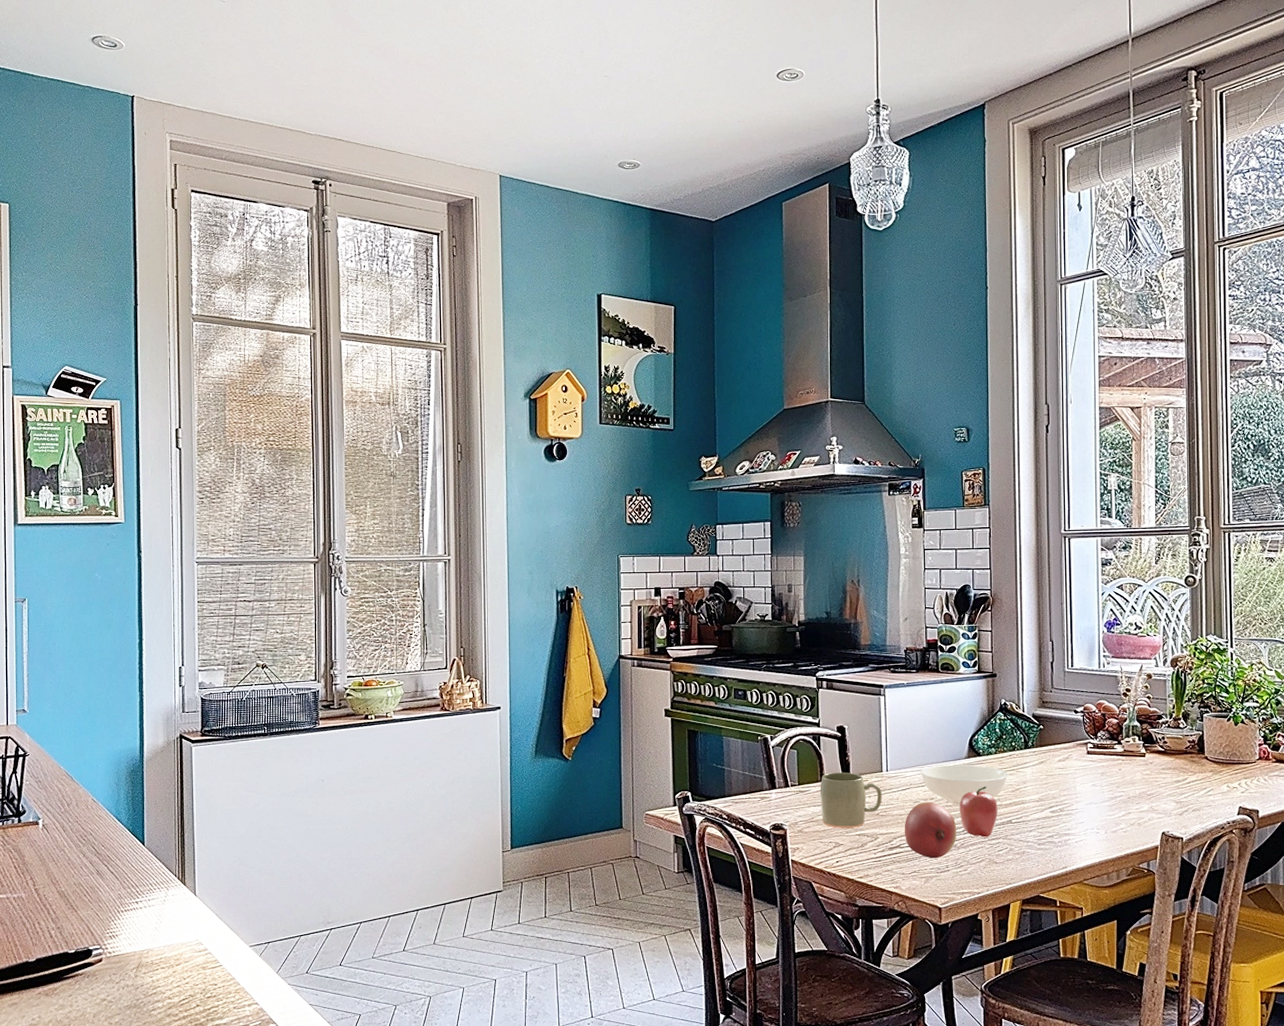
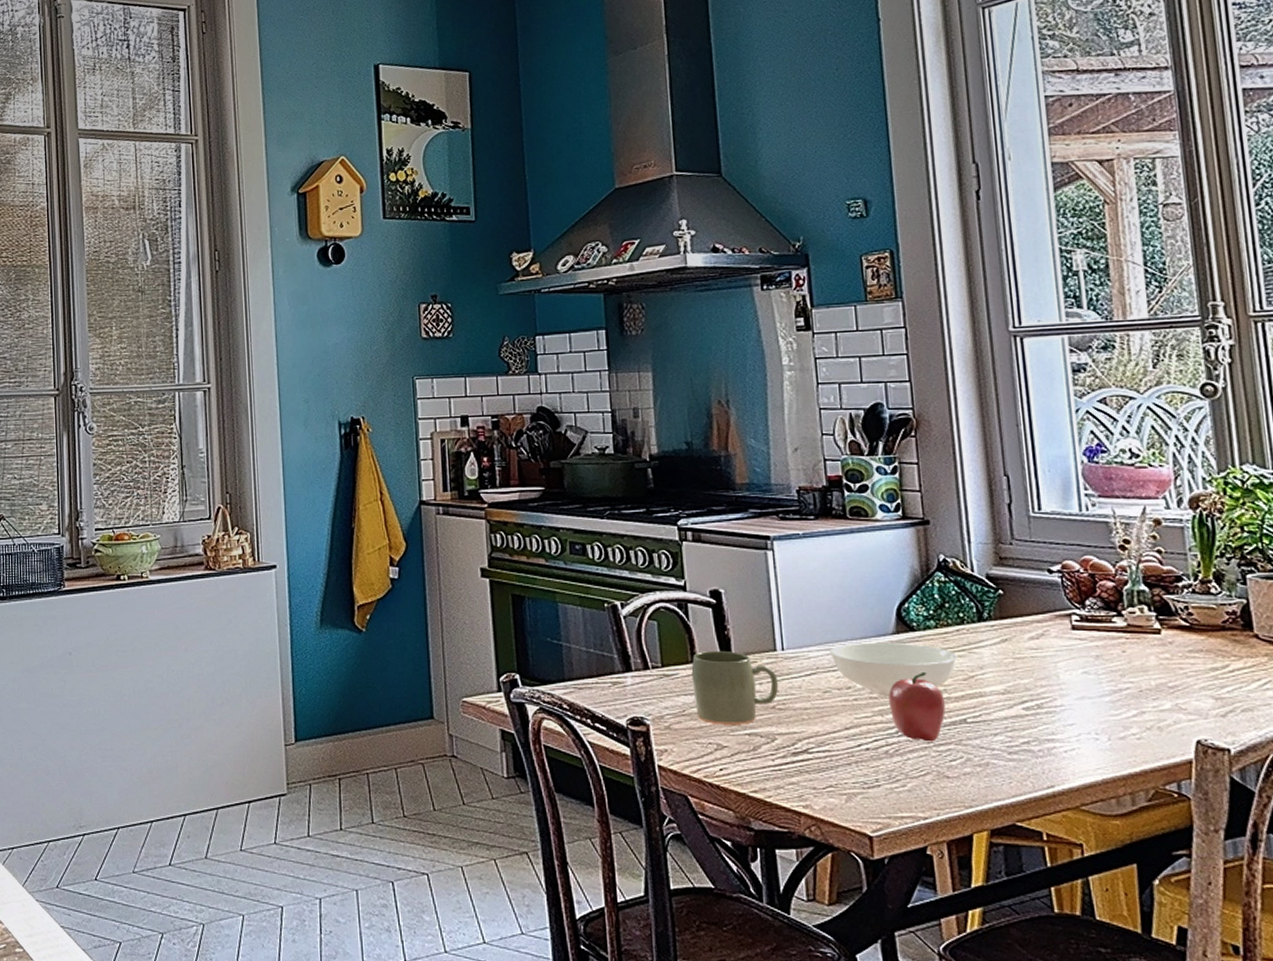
fruit: present [904,802,957,859] -> none [811,692,888,769]

